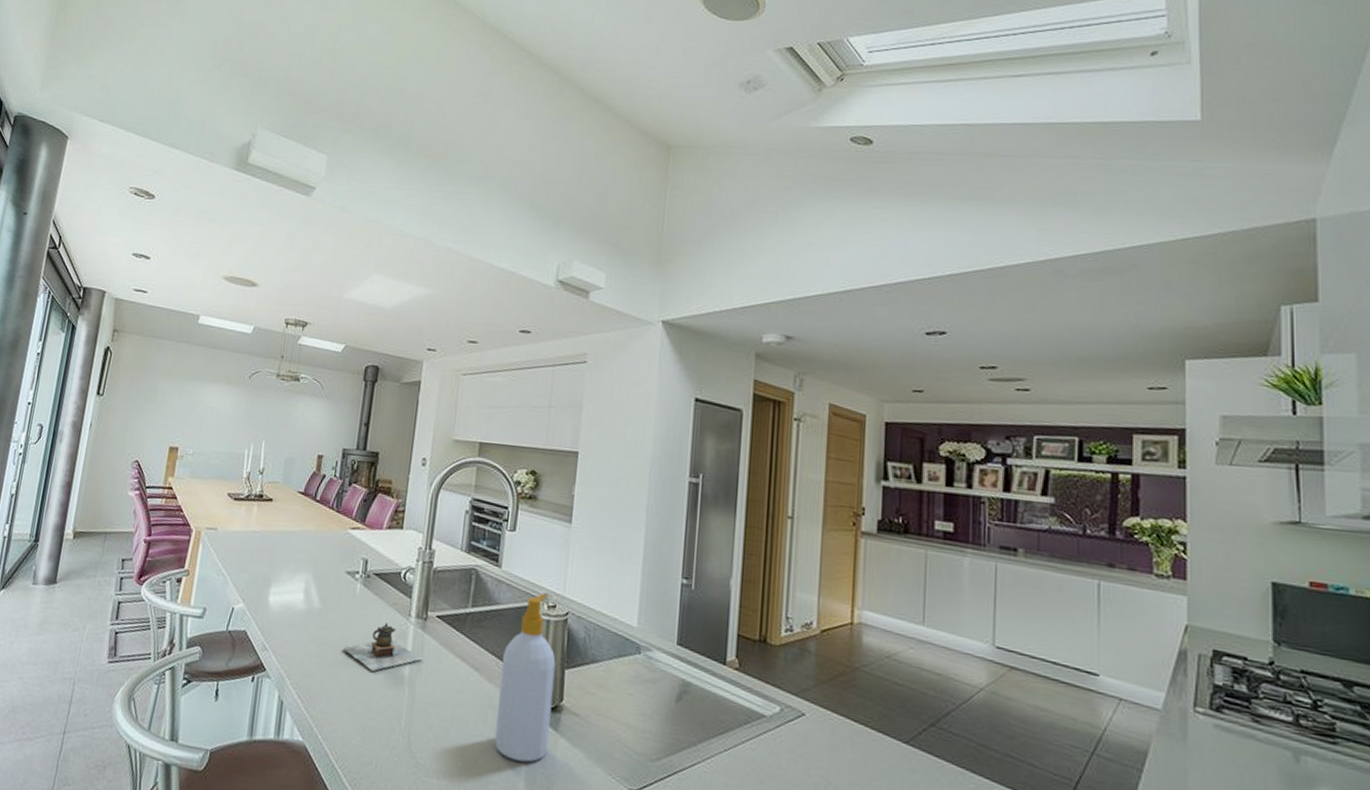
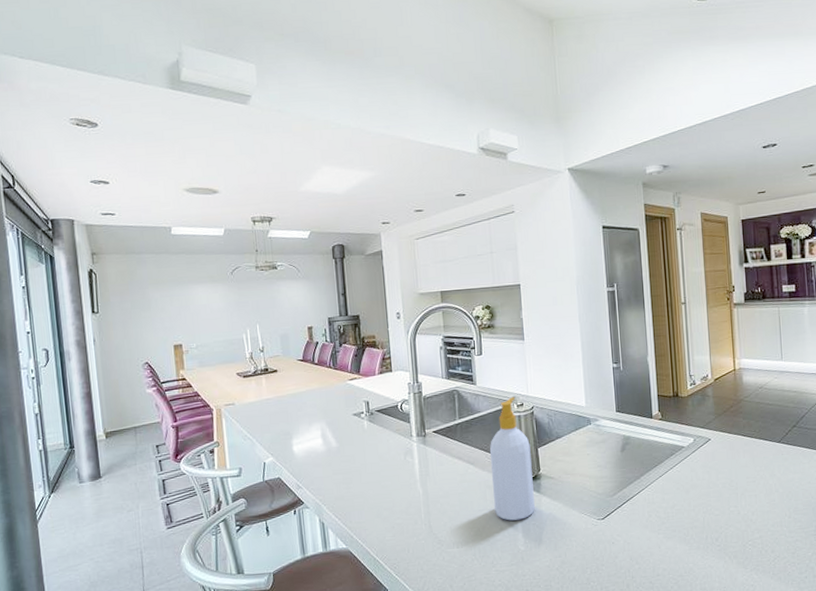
teapot: present [343,623,423,671] -> none [363,445,429,484]

